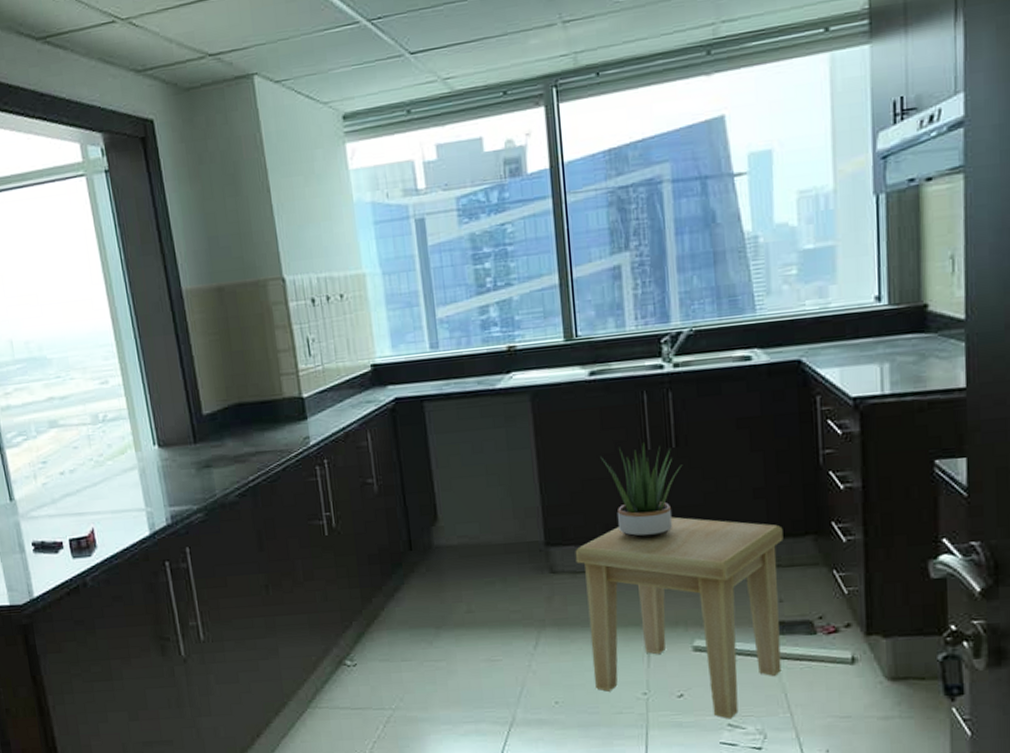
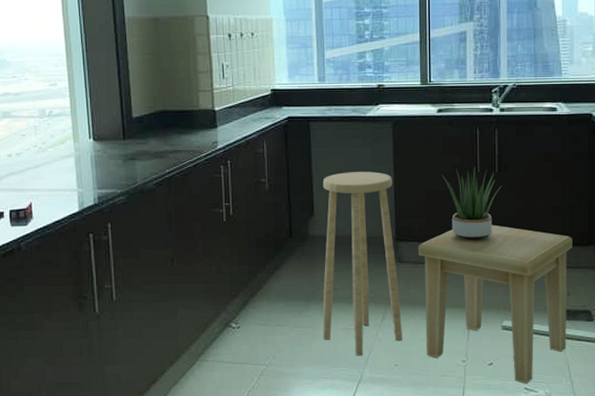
stool: none [445,459,563,694] -> present [322,172,402,356]

